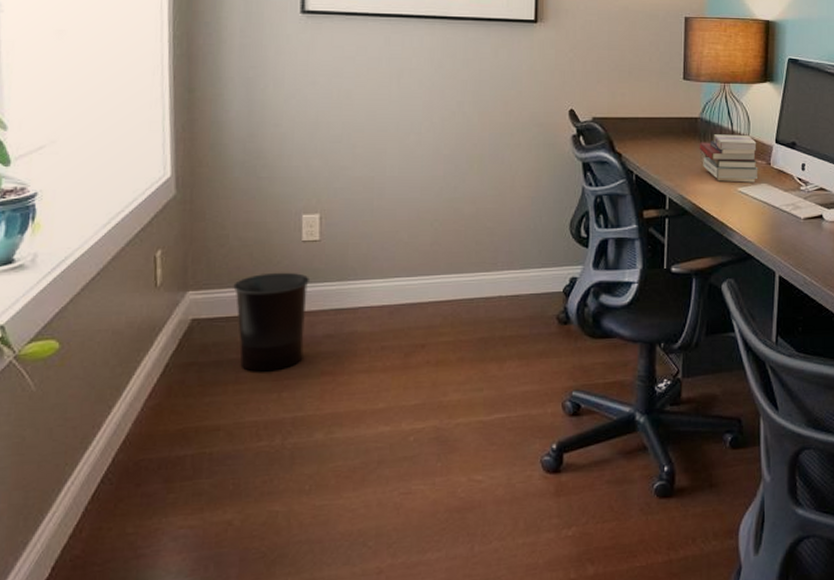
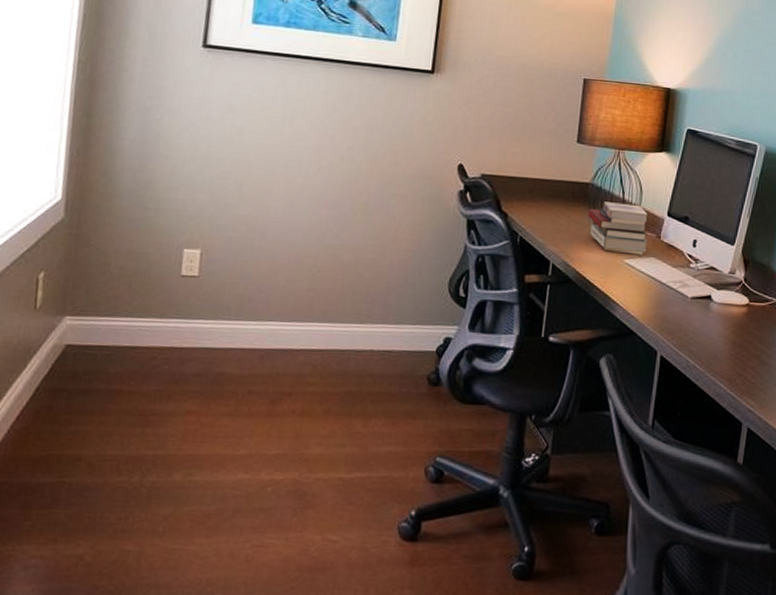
waste bin: present [233,272,311,372] -> none [108,304,186,406]

